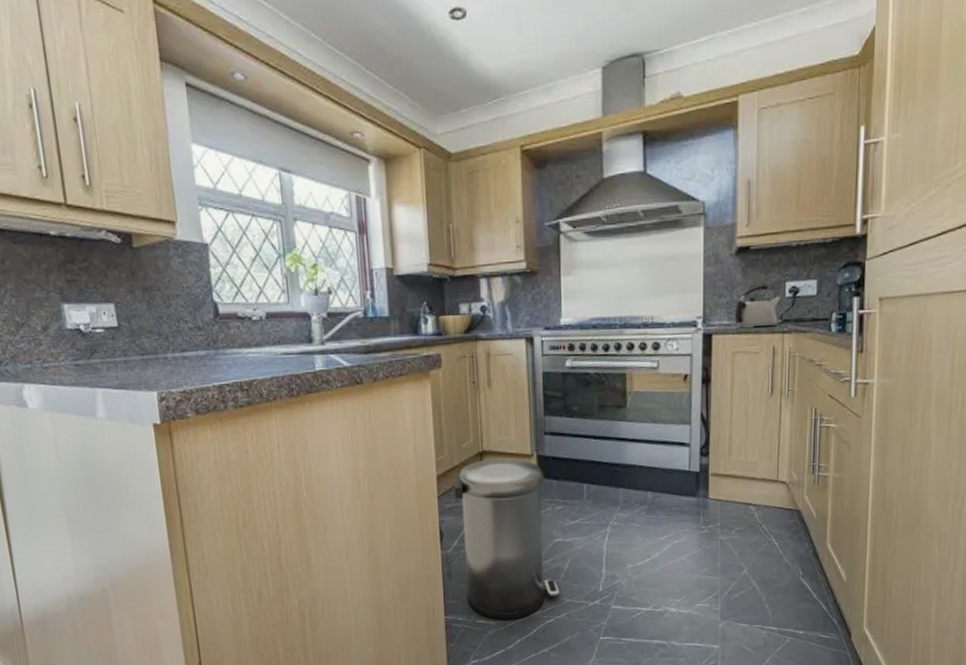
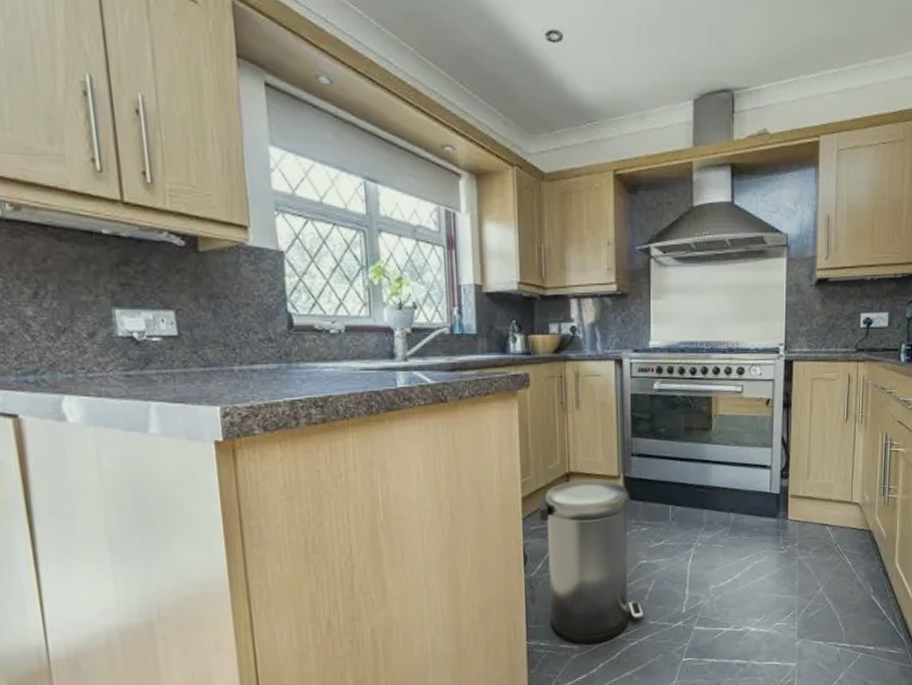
kettle: present [734,285,781,328] -> none [813,315,856,356]

